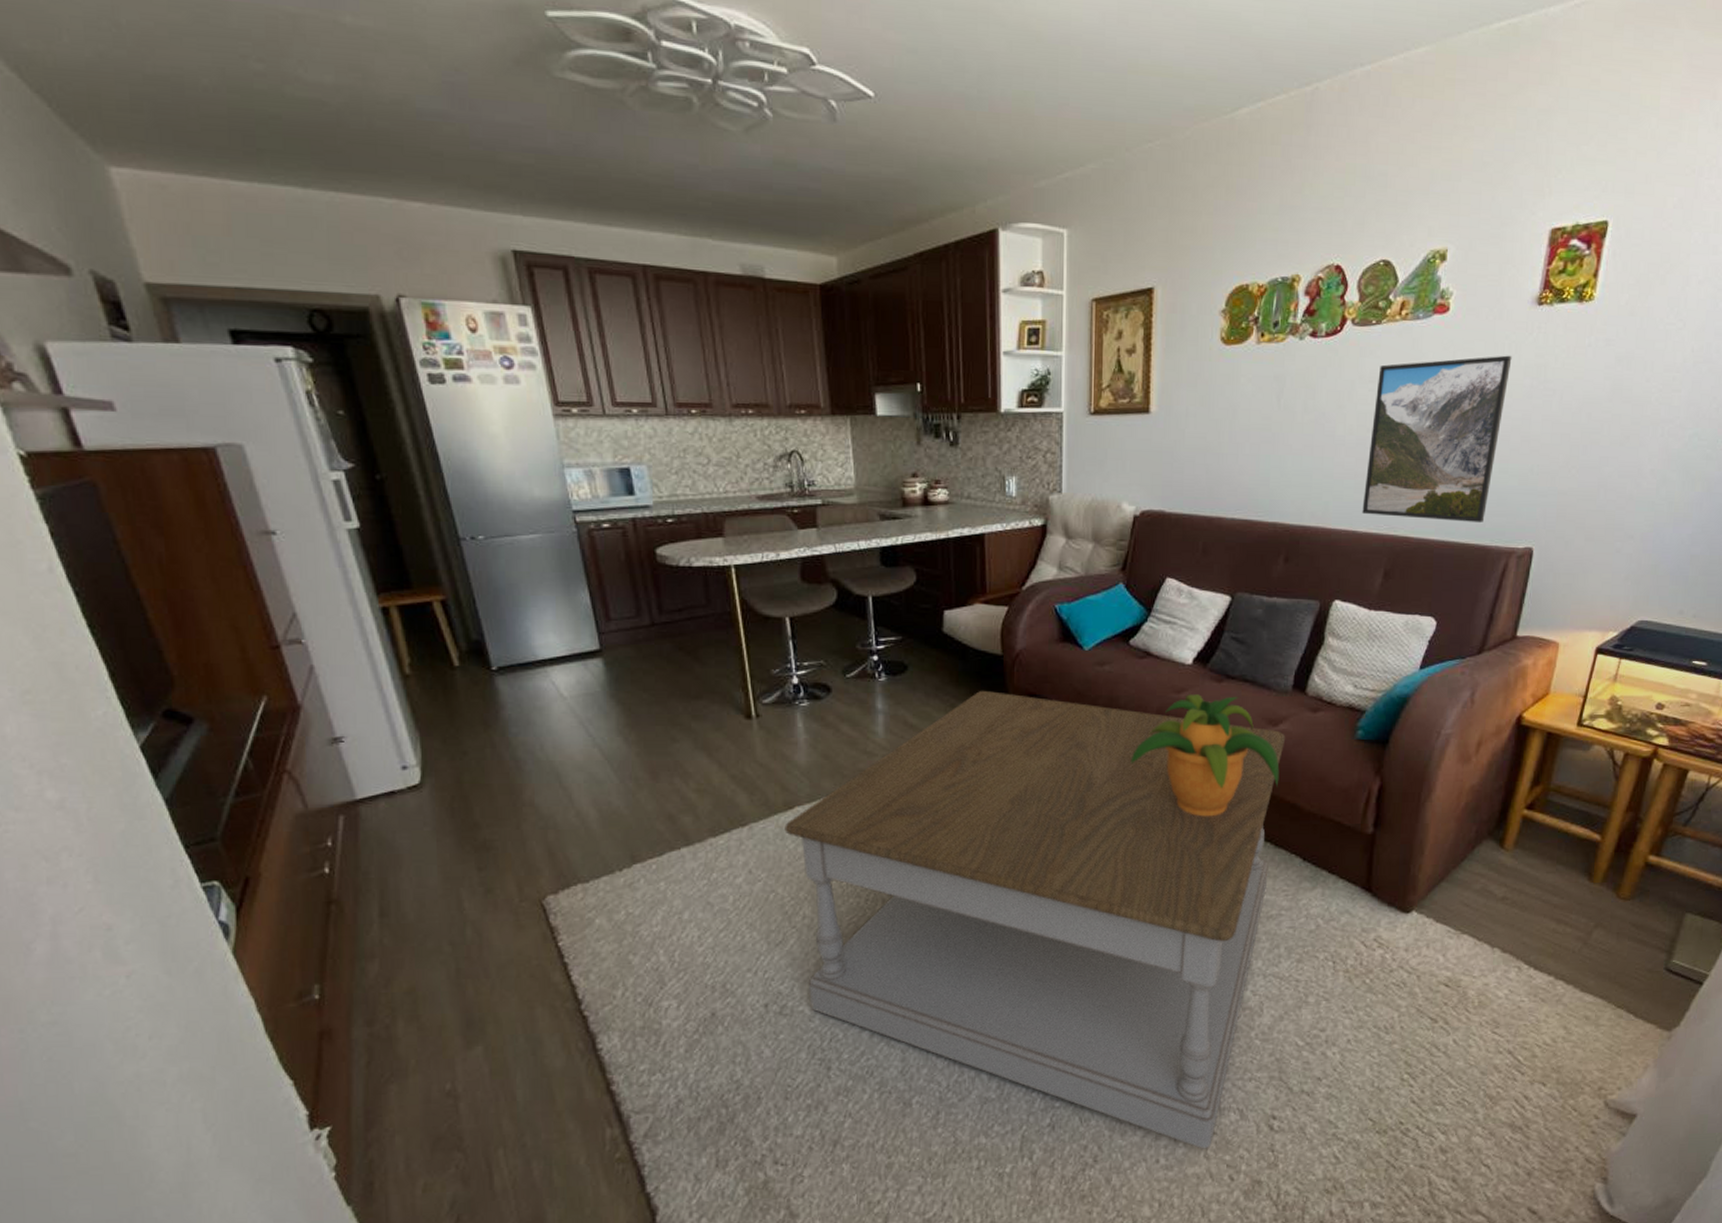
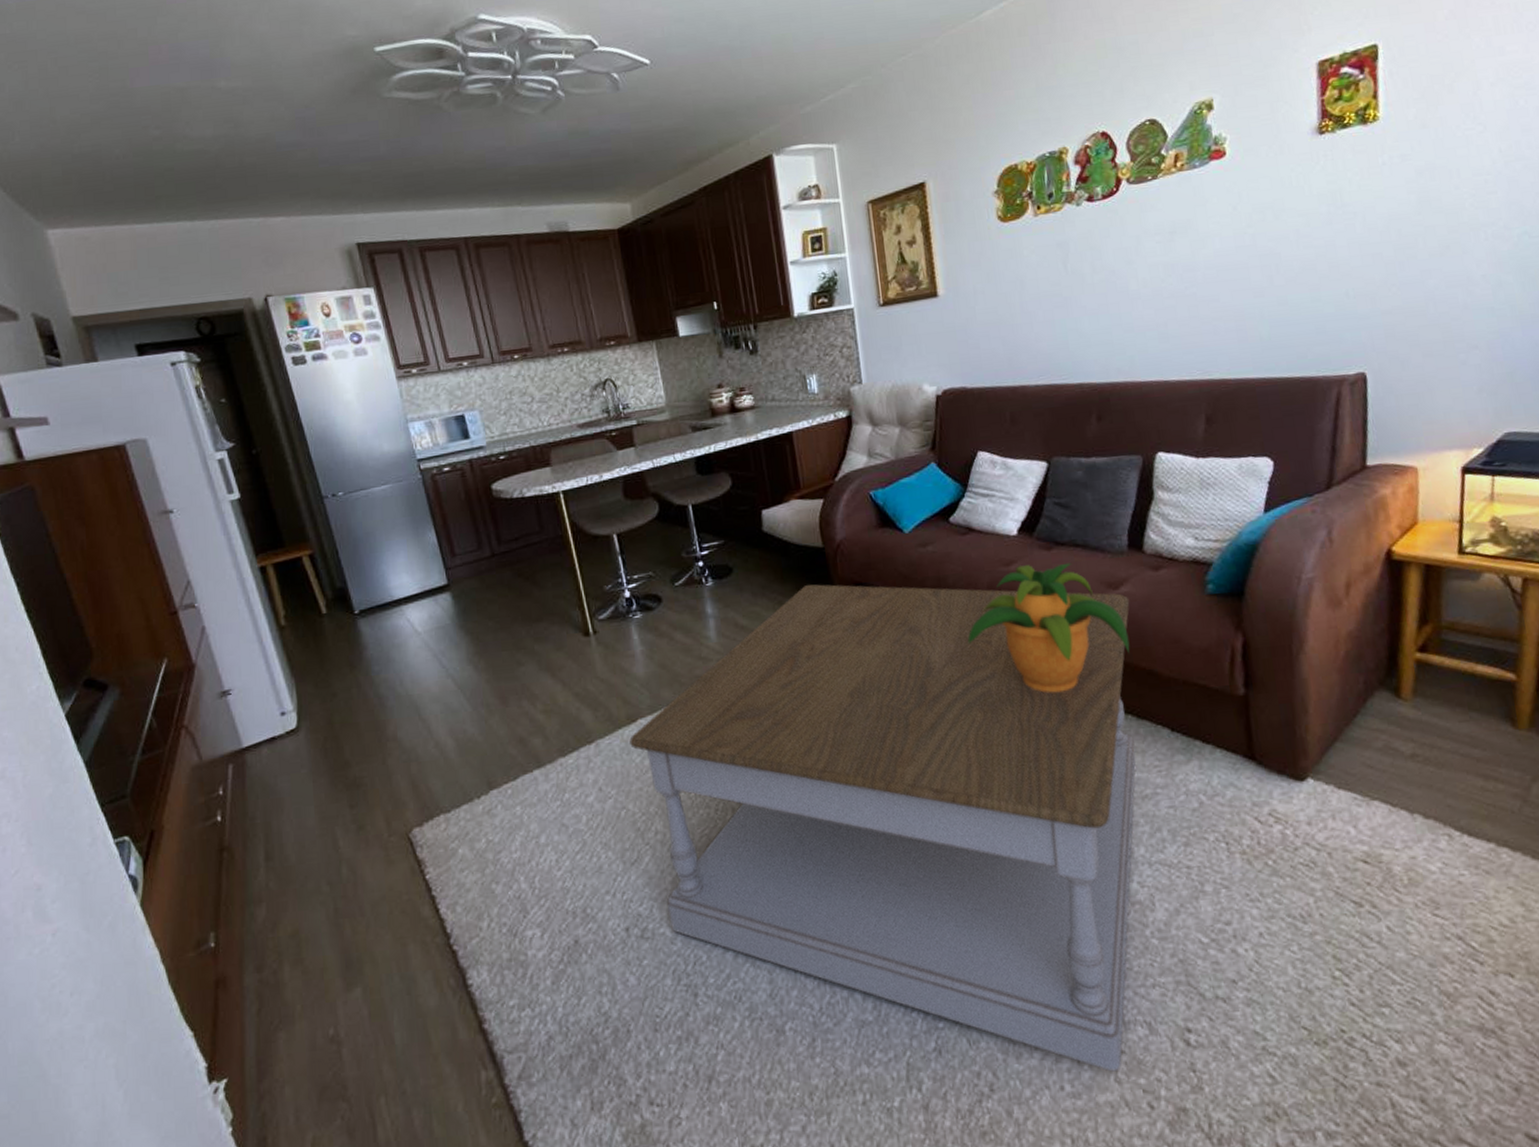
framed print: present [1362,355,1512,522] -> none [1163,186,1306,363]

